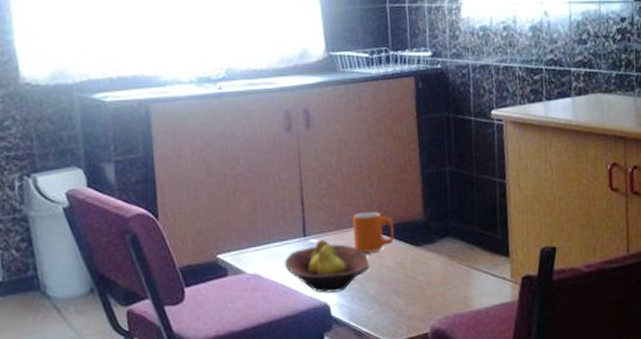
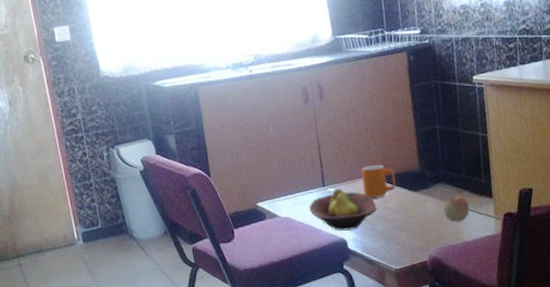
apple: none [450,253,482,285] -> present [443,195,470,222]

